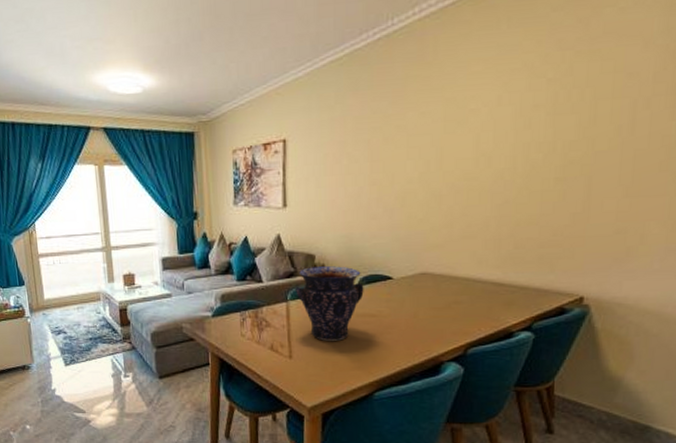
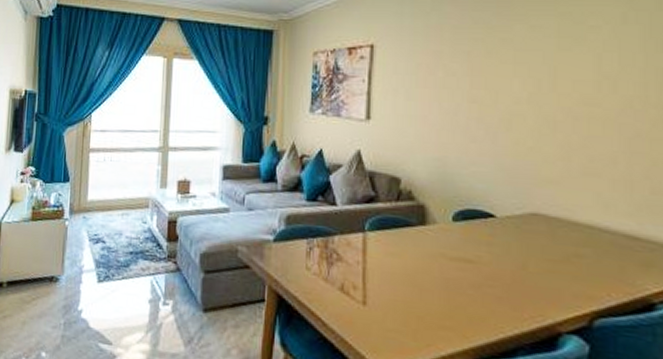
vase: present [295,266,364,341] -> none [375,192,459,289]

